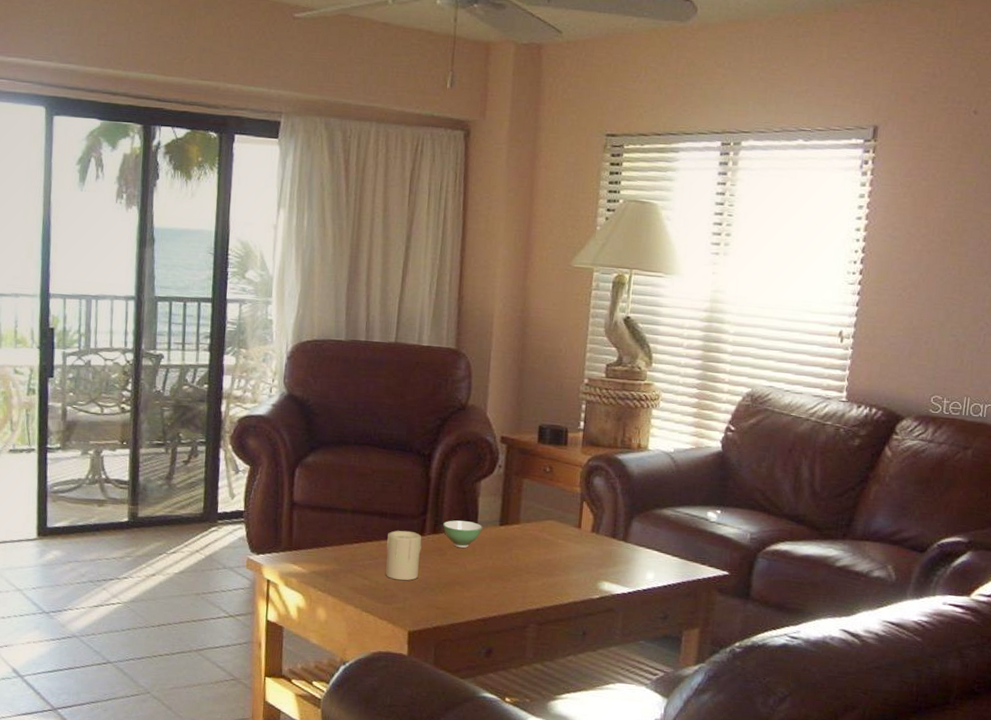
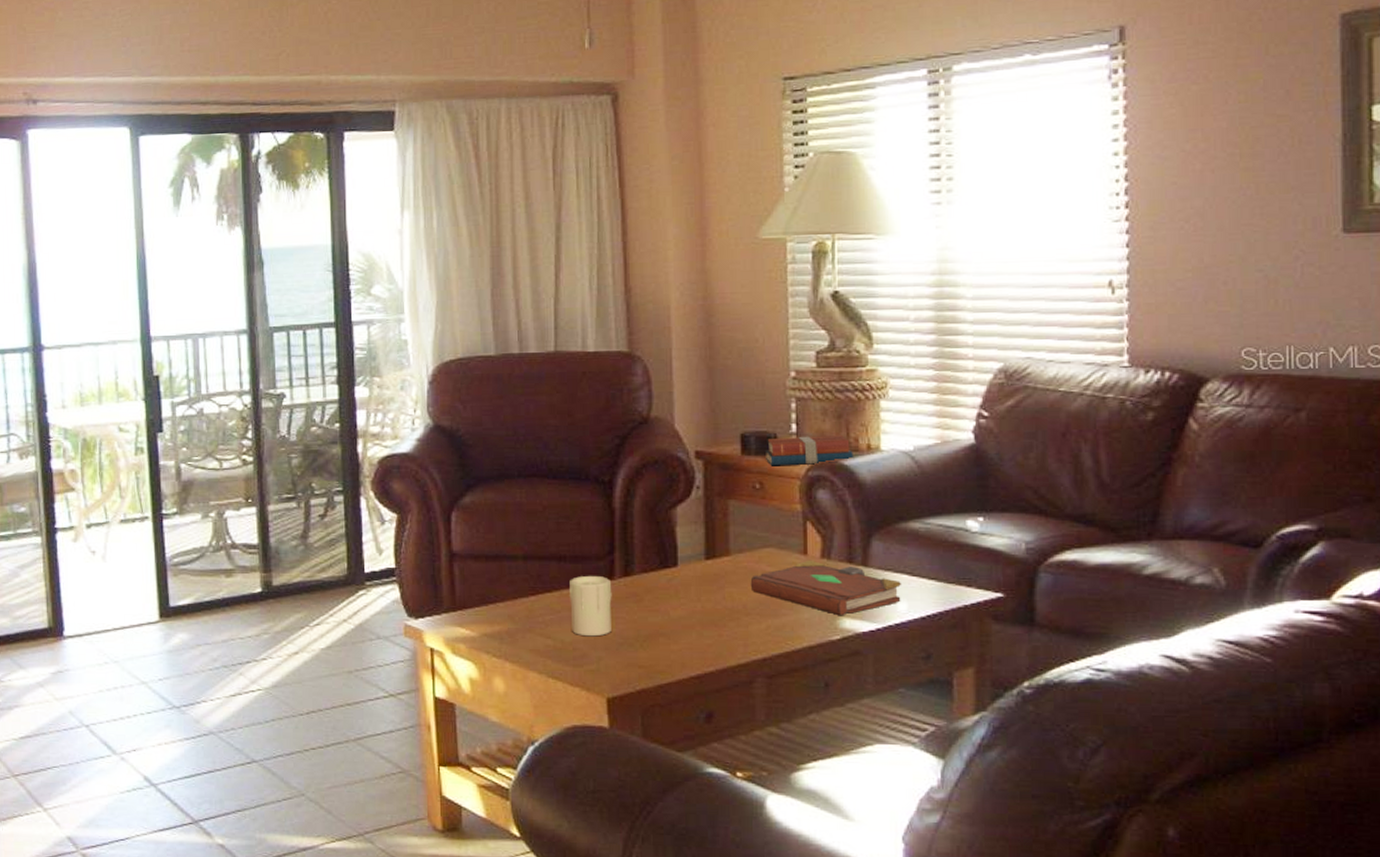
bowl: present [442,520,483,549] -> none [634,558,686,592]
book: none [533,532,652,580] -> present [750,560,902,616]
books: none [557,431,626,457] -> present [766,435,853,466]

